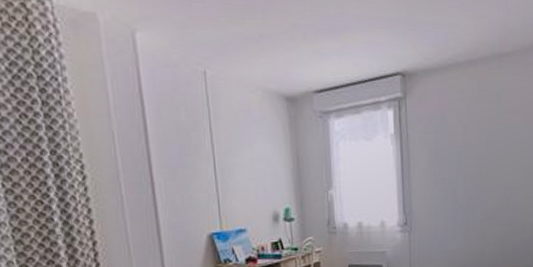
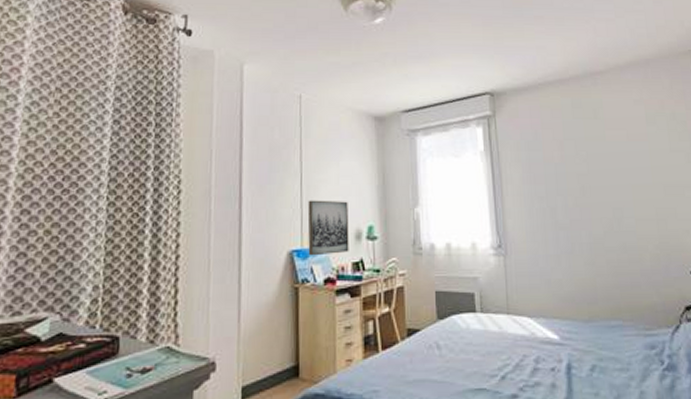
wall art: none [223,184,268,238] -> present [307,200,349,256]

